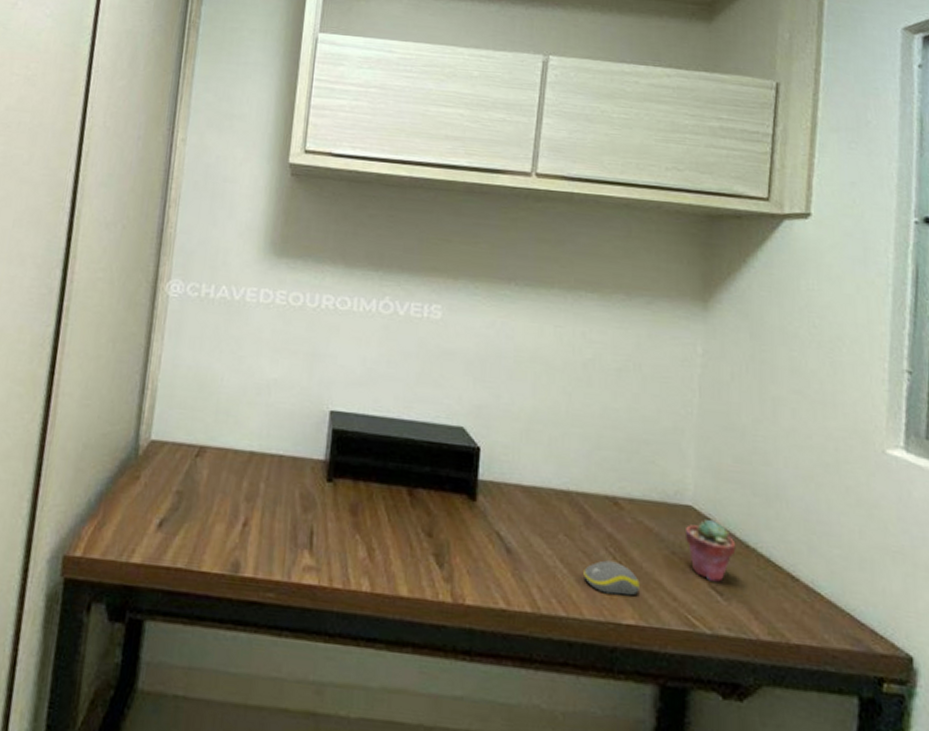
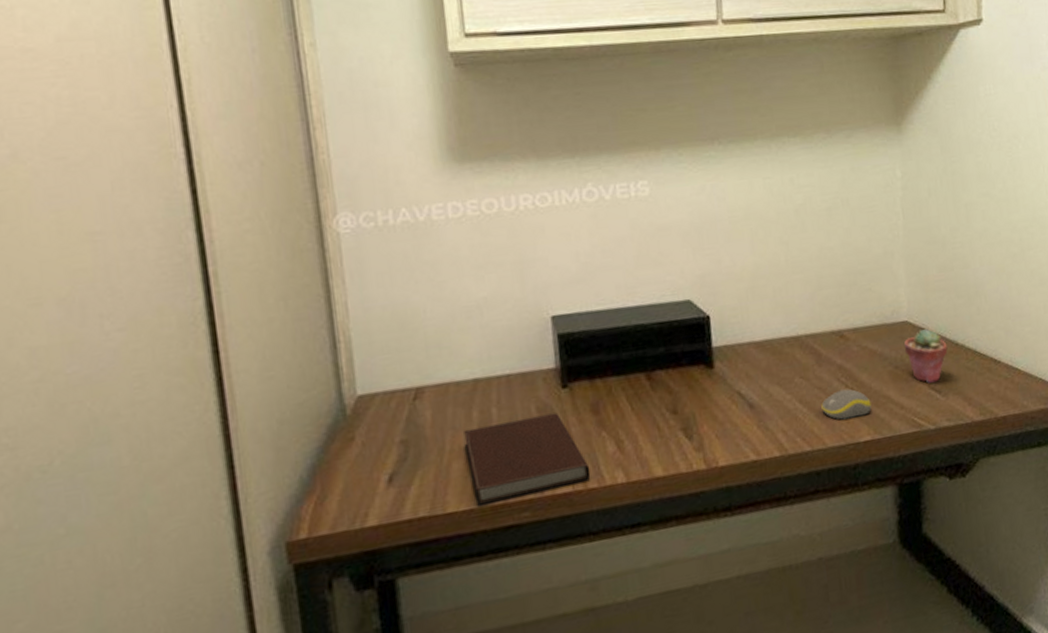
notebook: none [228,496,338,580] -> present [464,412,591,507]

